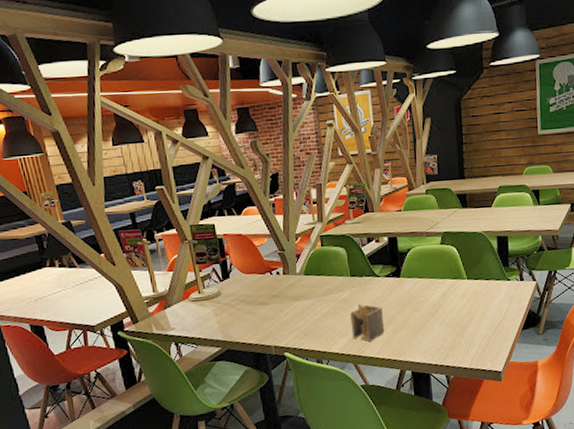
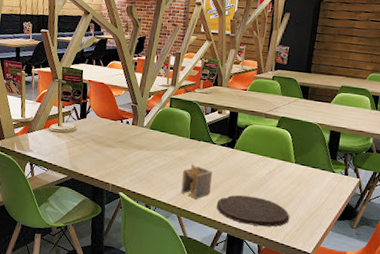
plate: none [393,324,474,357] -> present [216,194,290,227]

